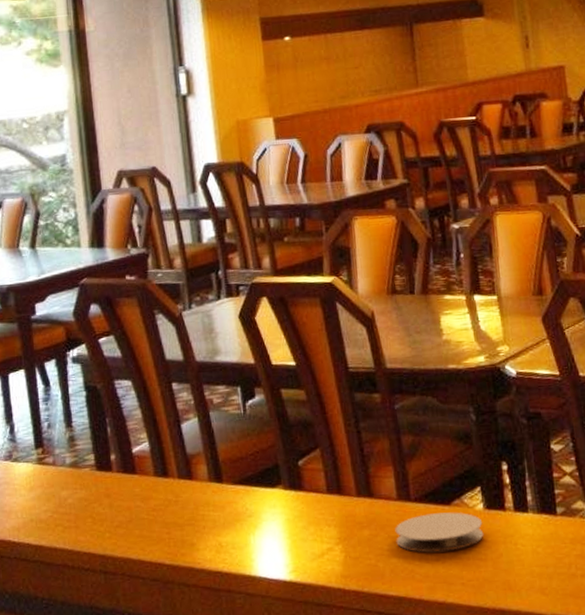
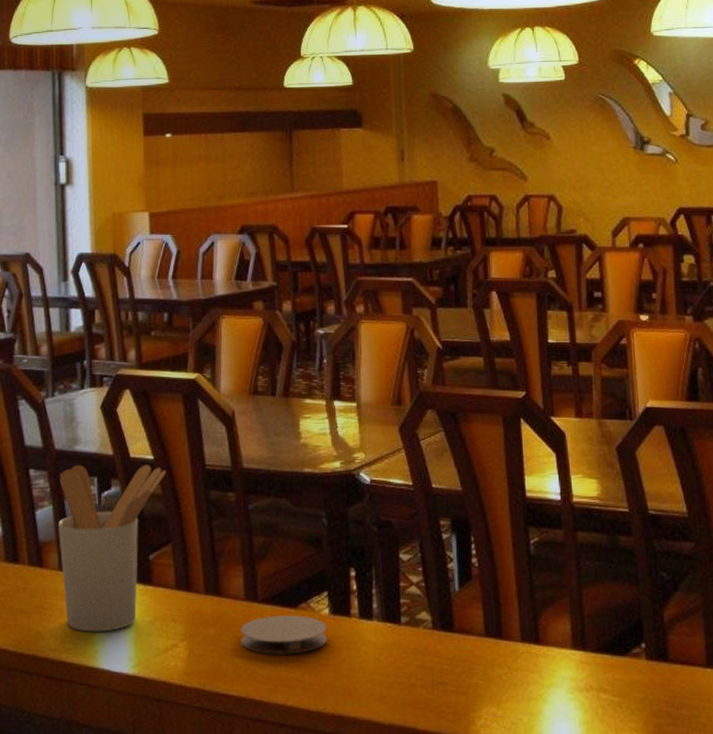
utensil holder: none [202,371,309,541] -> present [58,464,166,632]

